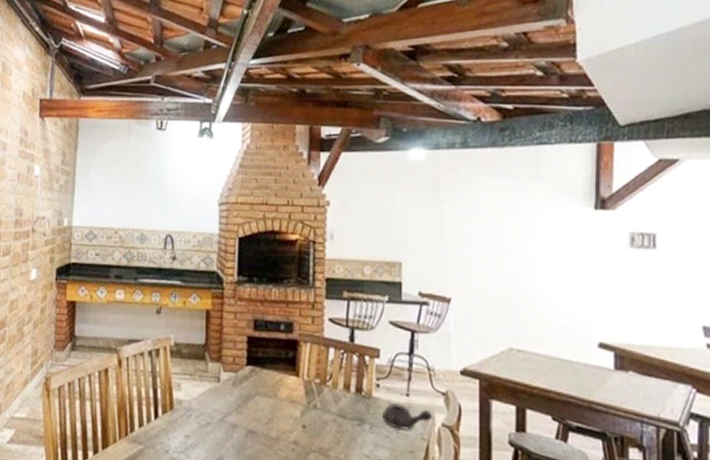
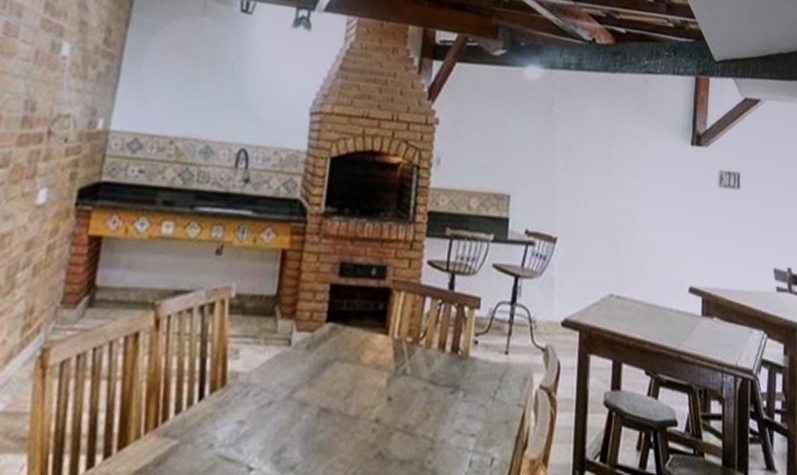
teapot: present [381,403,432,430] -> none [477,363,530,395]

